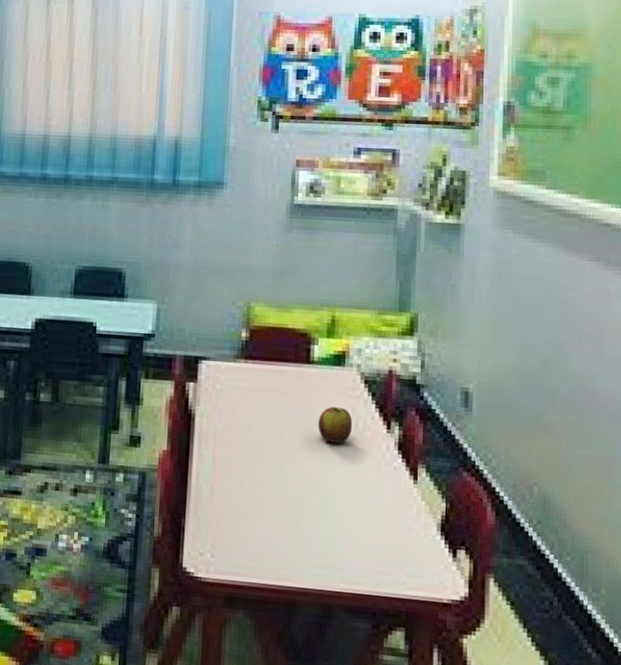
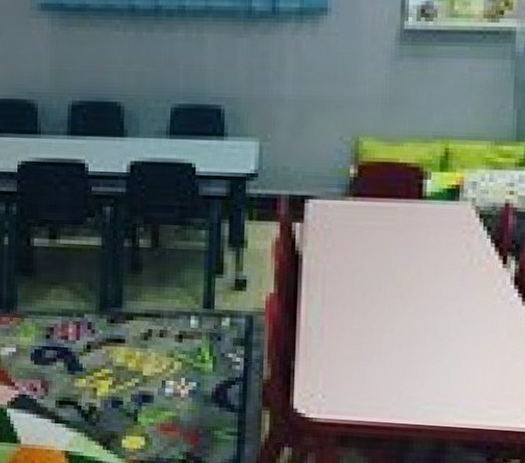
apple: present [317,406,353,444] -> none [430,242,467,280]

